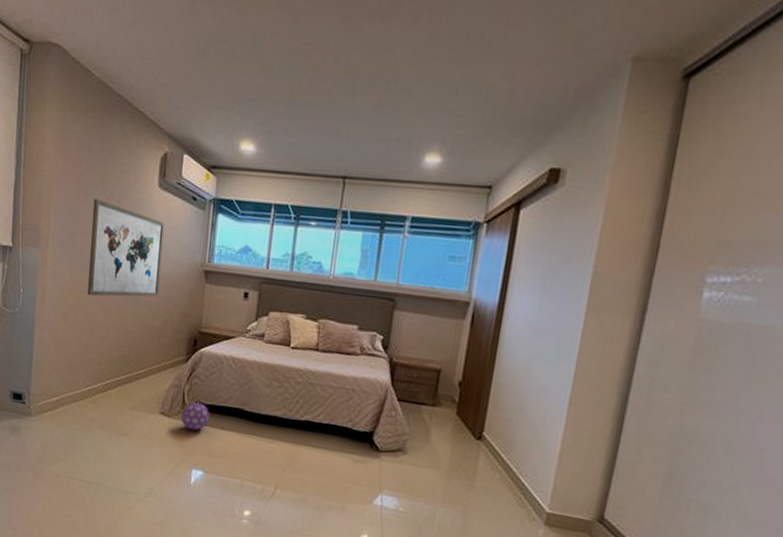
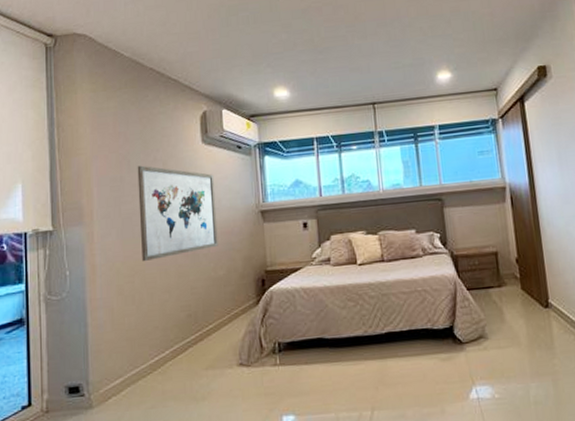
decorative ball: present [181,402,210,431] -> none [262,343,292,375]

